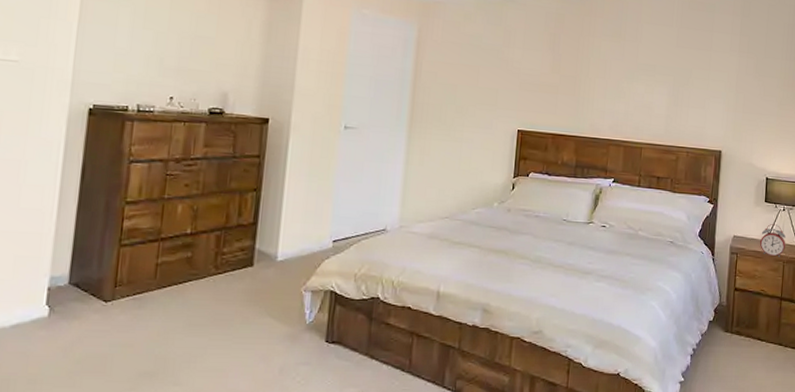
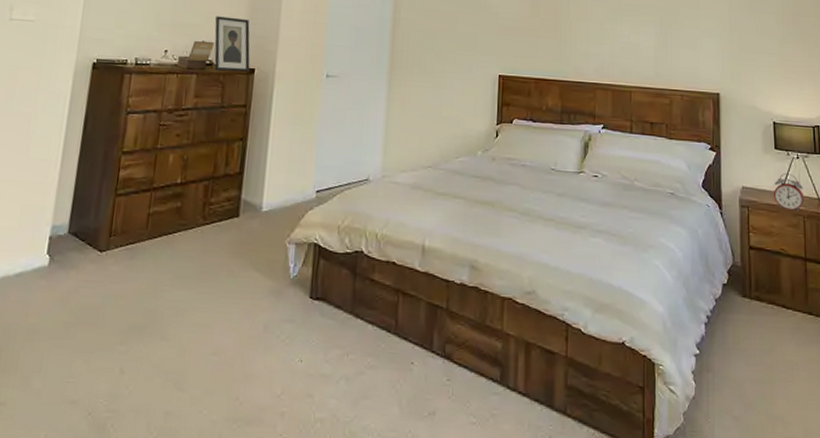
wooden box: none [183,87,225,119] -> present [176,40,214,71]
picture frame: none [225,62,264,122] -> present [214,16,250,72]

